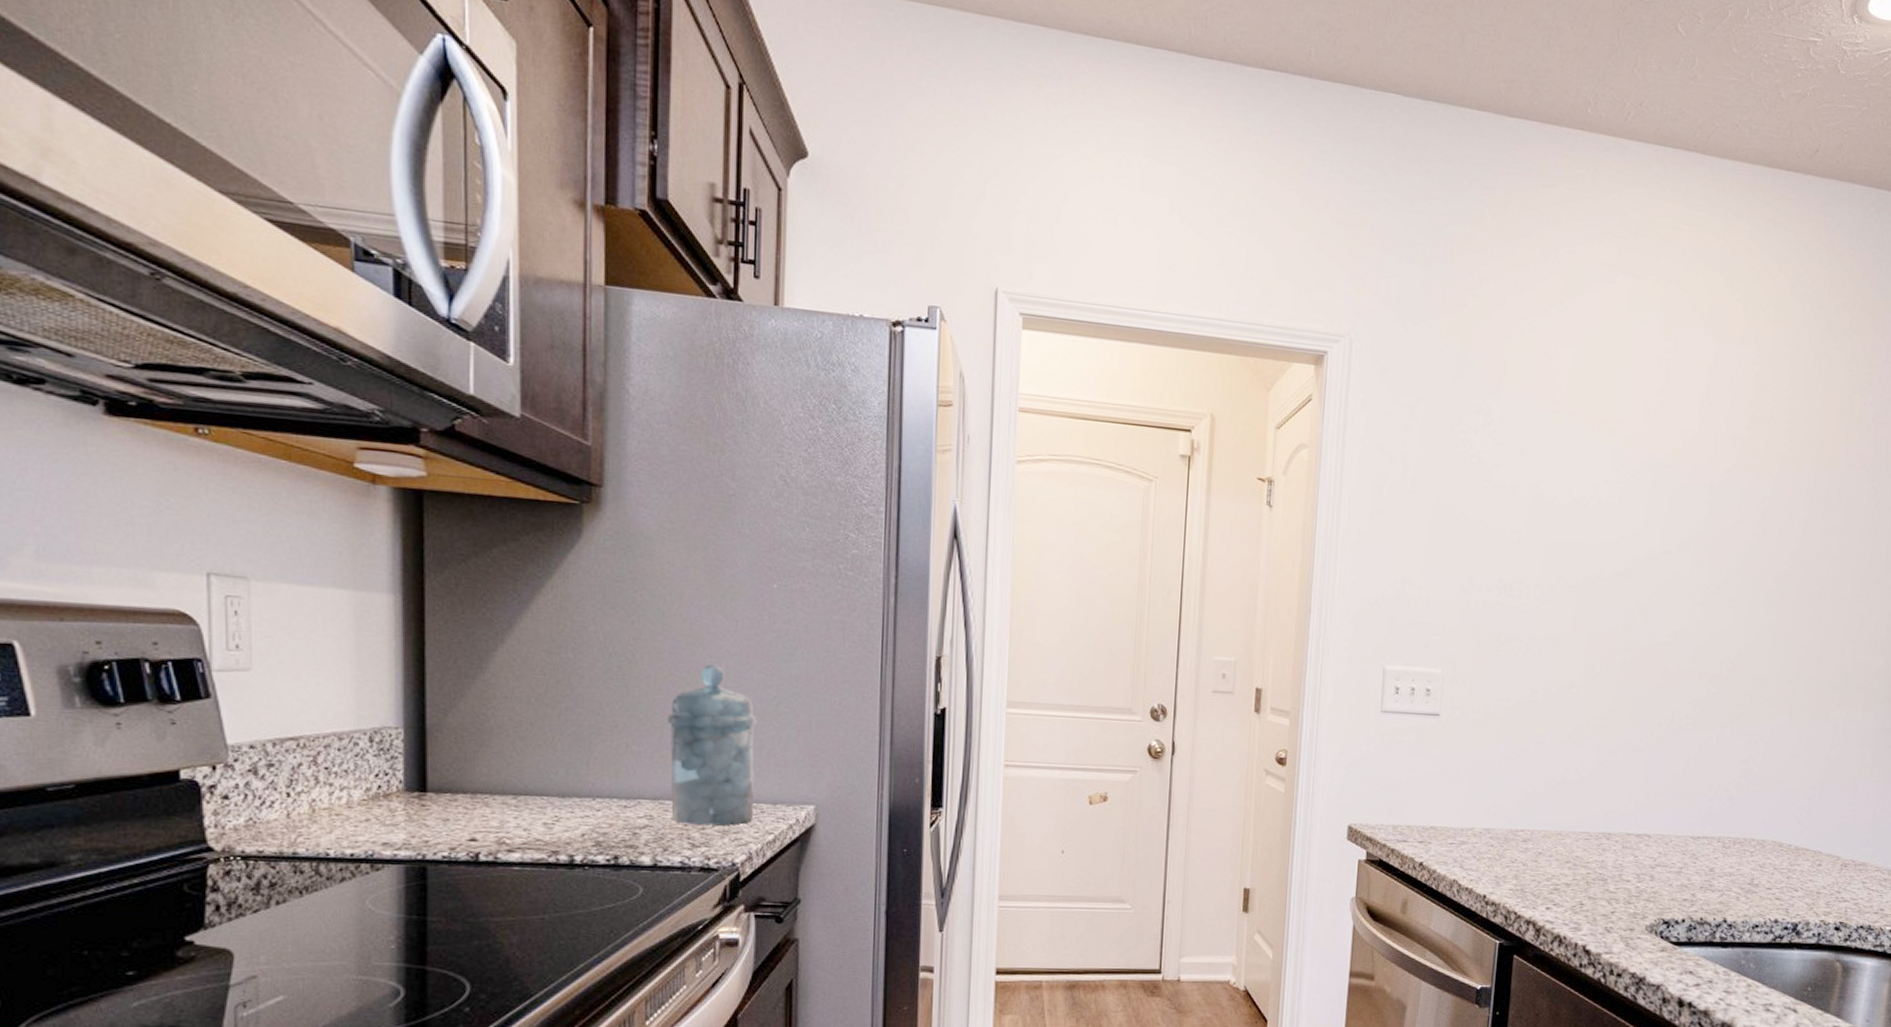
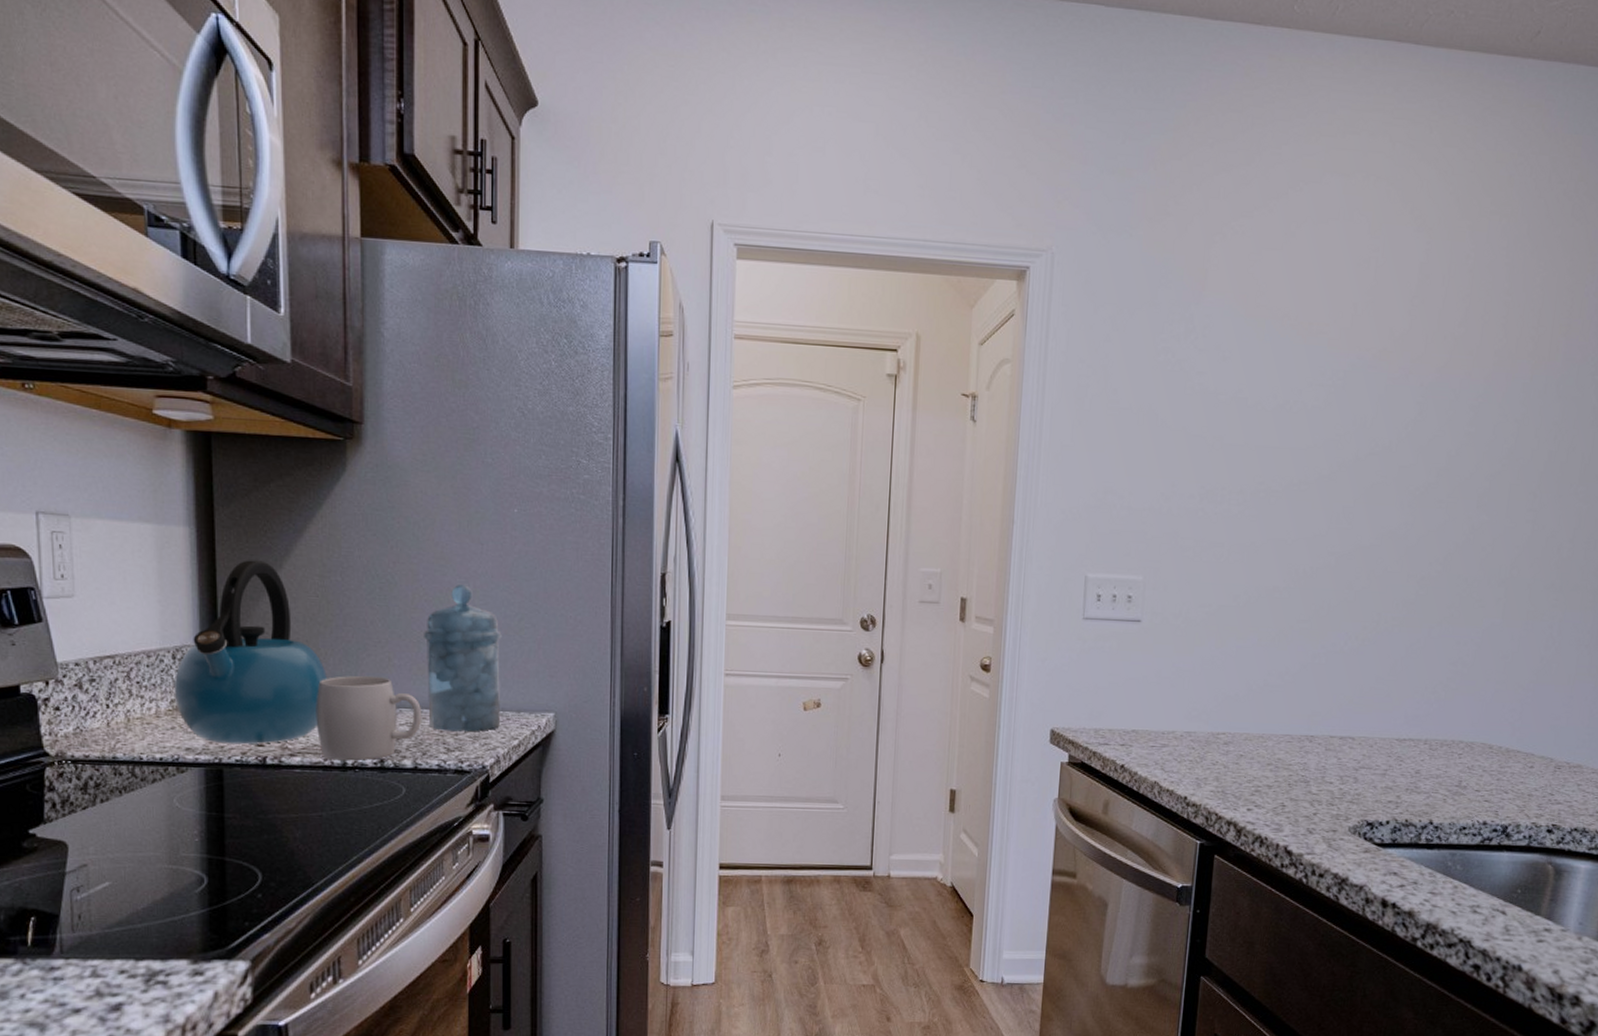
kettle: none [370,632,554,839] -> present [173,560,327,745]
mug: none [539,762,664,858] -> present [316,675,422,761]

